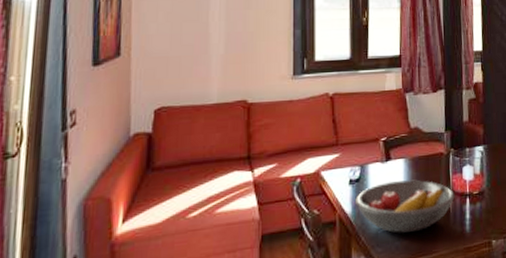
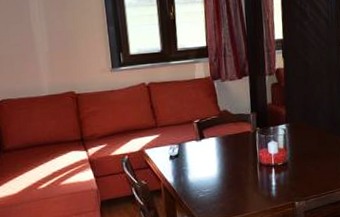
fruit bowl: present [355,179,455,233] -> none [176,154,262,198]

